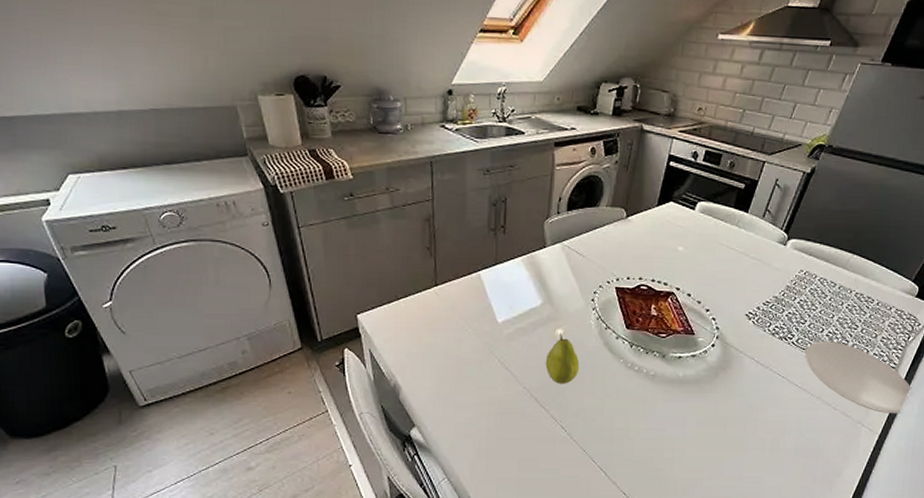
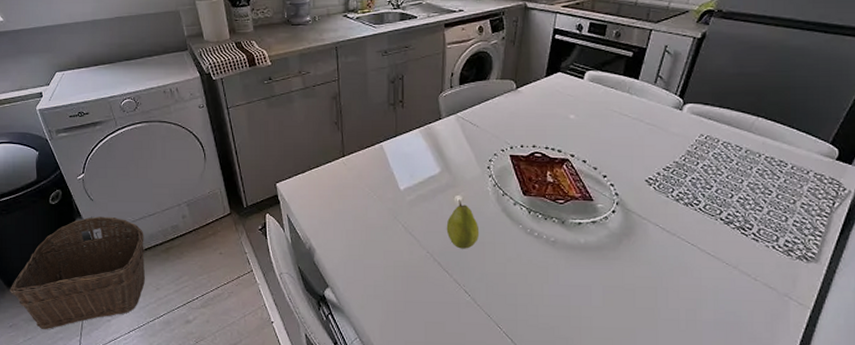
wicker basket: none [14,352,195,485] -> present [10,216,145,330]
plate: present [805,341,912,414] -> none [715,207,846,287]

